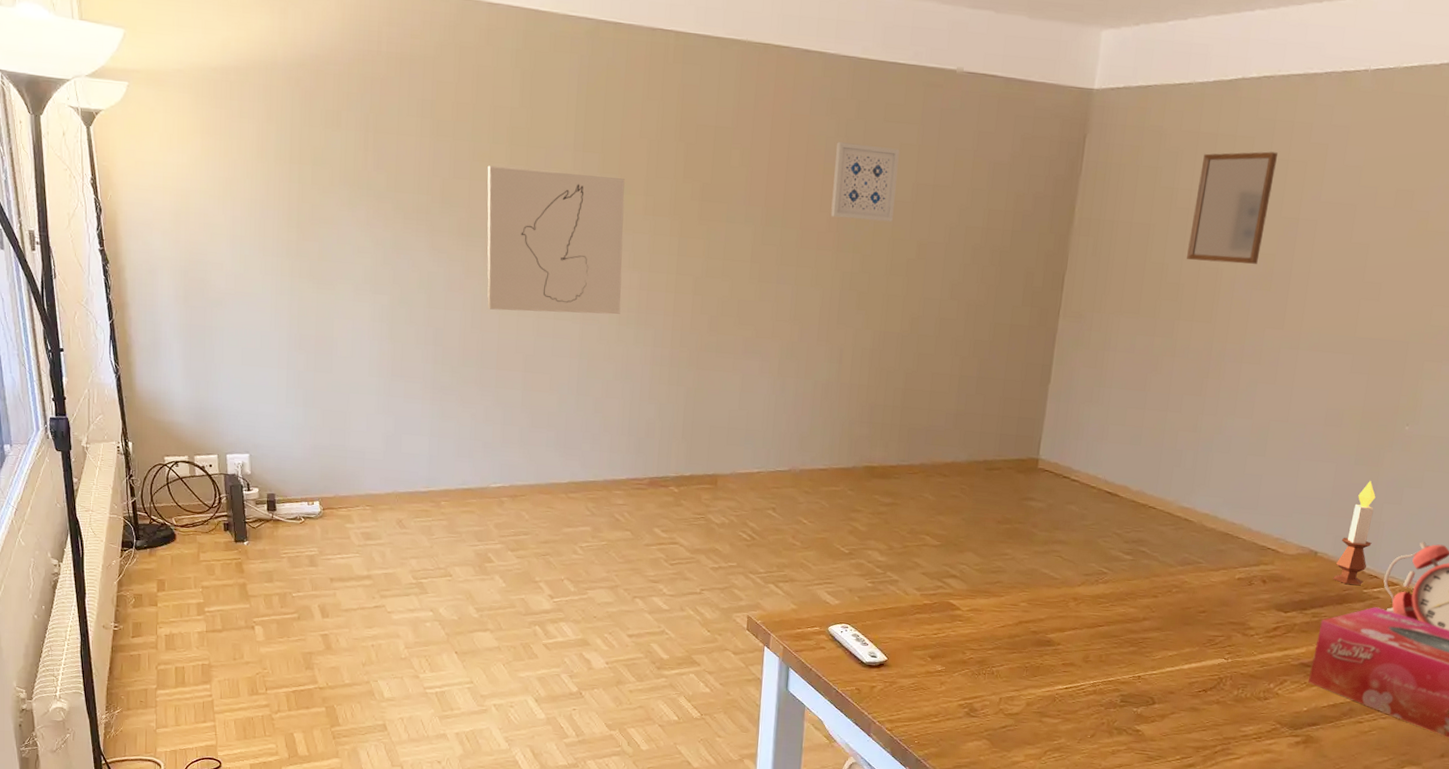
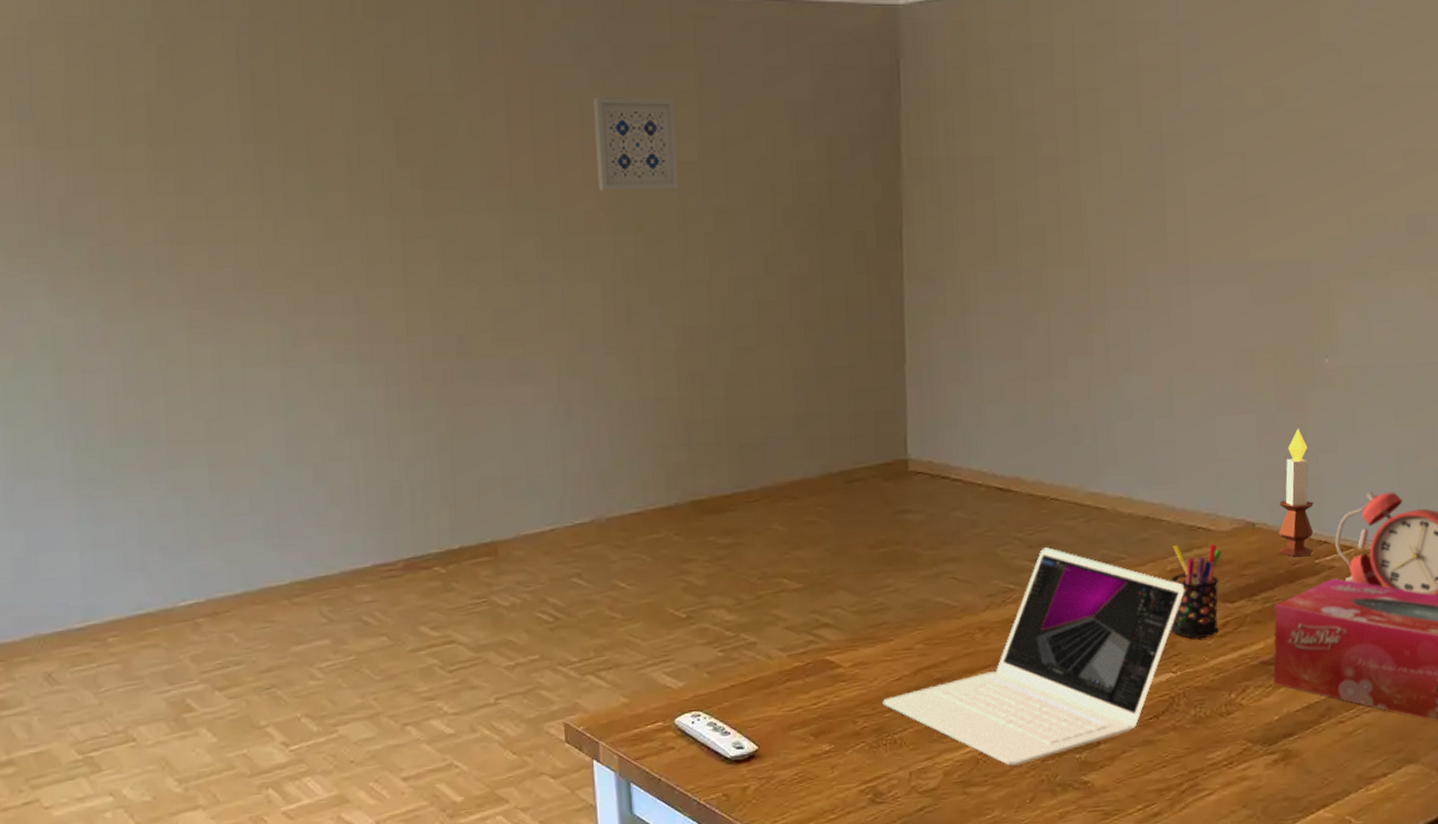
wall art: present [487,165,625,315] -> none [122,172,334,365]
laptop: none [987,544,1248,708] -> present [882,547,1185,766]
home mirror: present [1187,151,1279,264] -> none [1040,58,1125,194]
pen holder: none [1230,558,1284,637] -> present [1171,544,1222,639]

